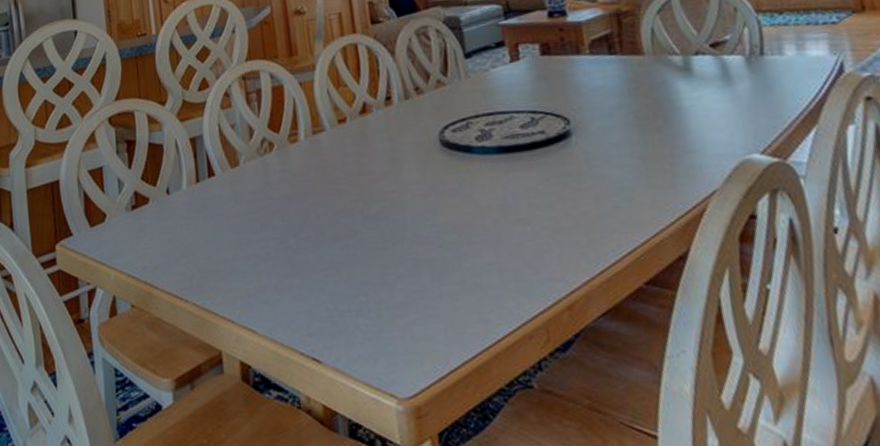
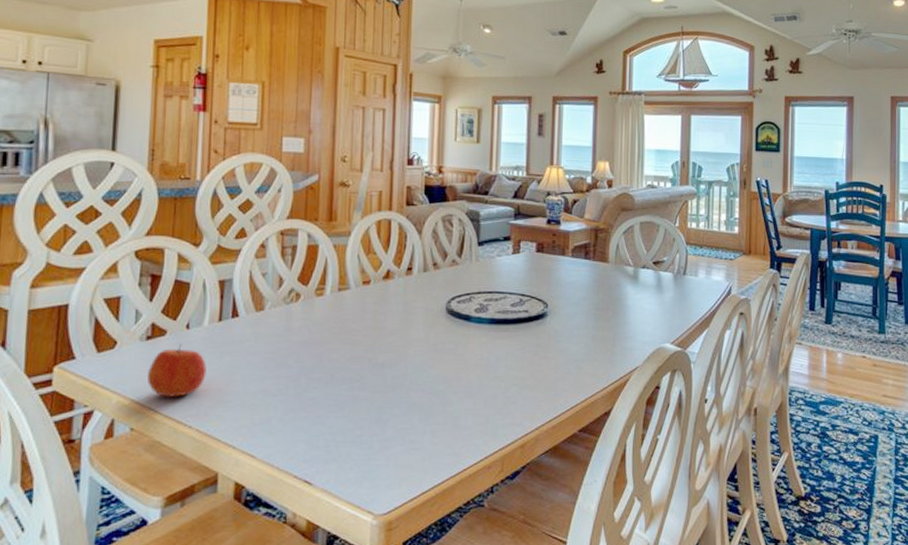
apple: none [138,210,194,270] -> present [147,343,207,398]

